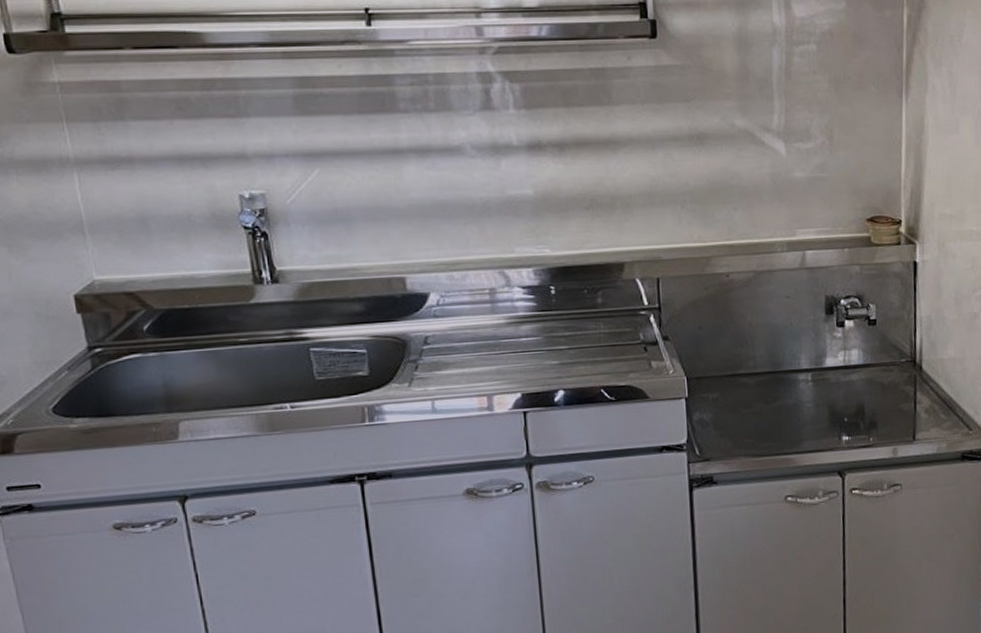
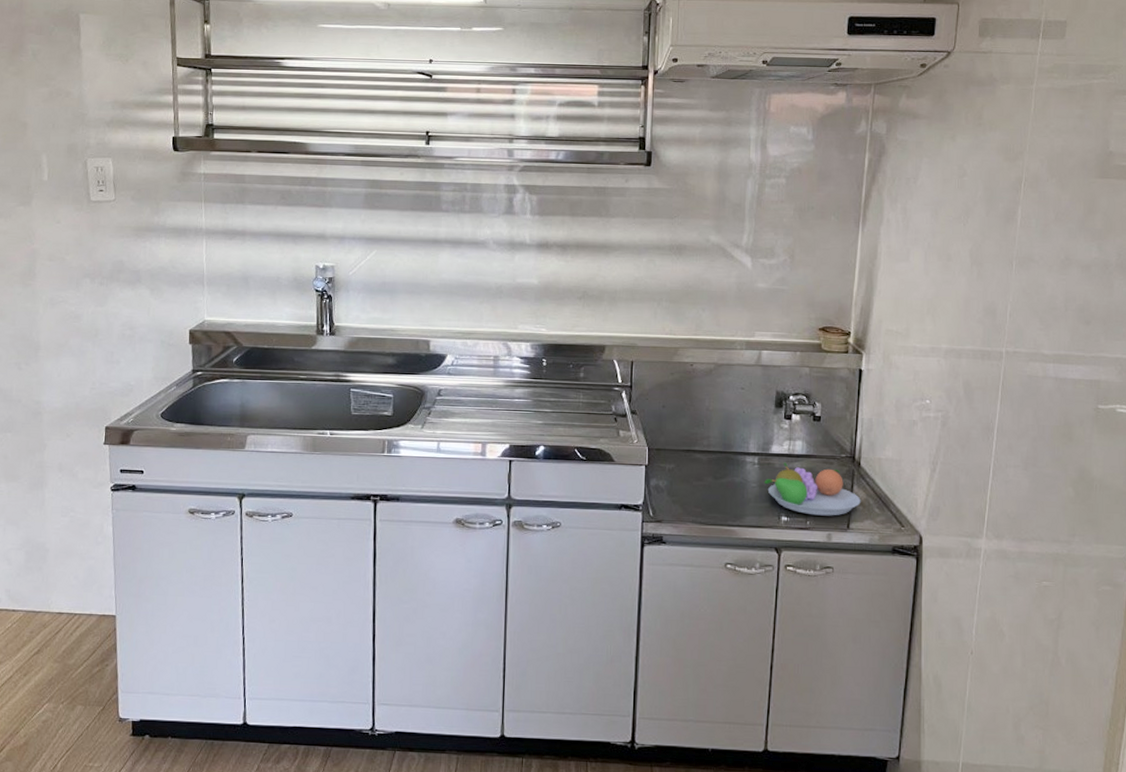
fruit bowl: none [820,375,926,431] -> present [764,462,861,516]

